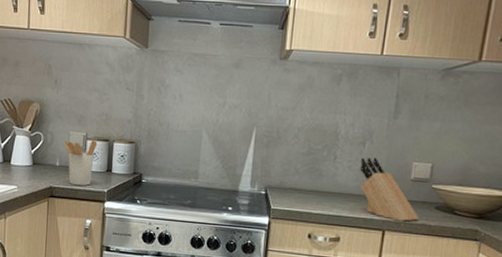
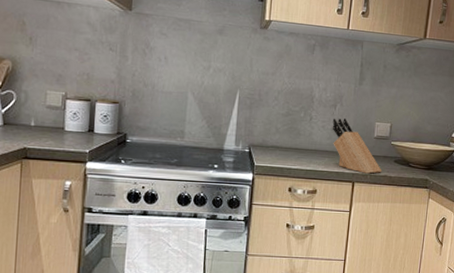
utensil holder: present [64,140,98,186] -> none [40,100,78,146]

